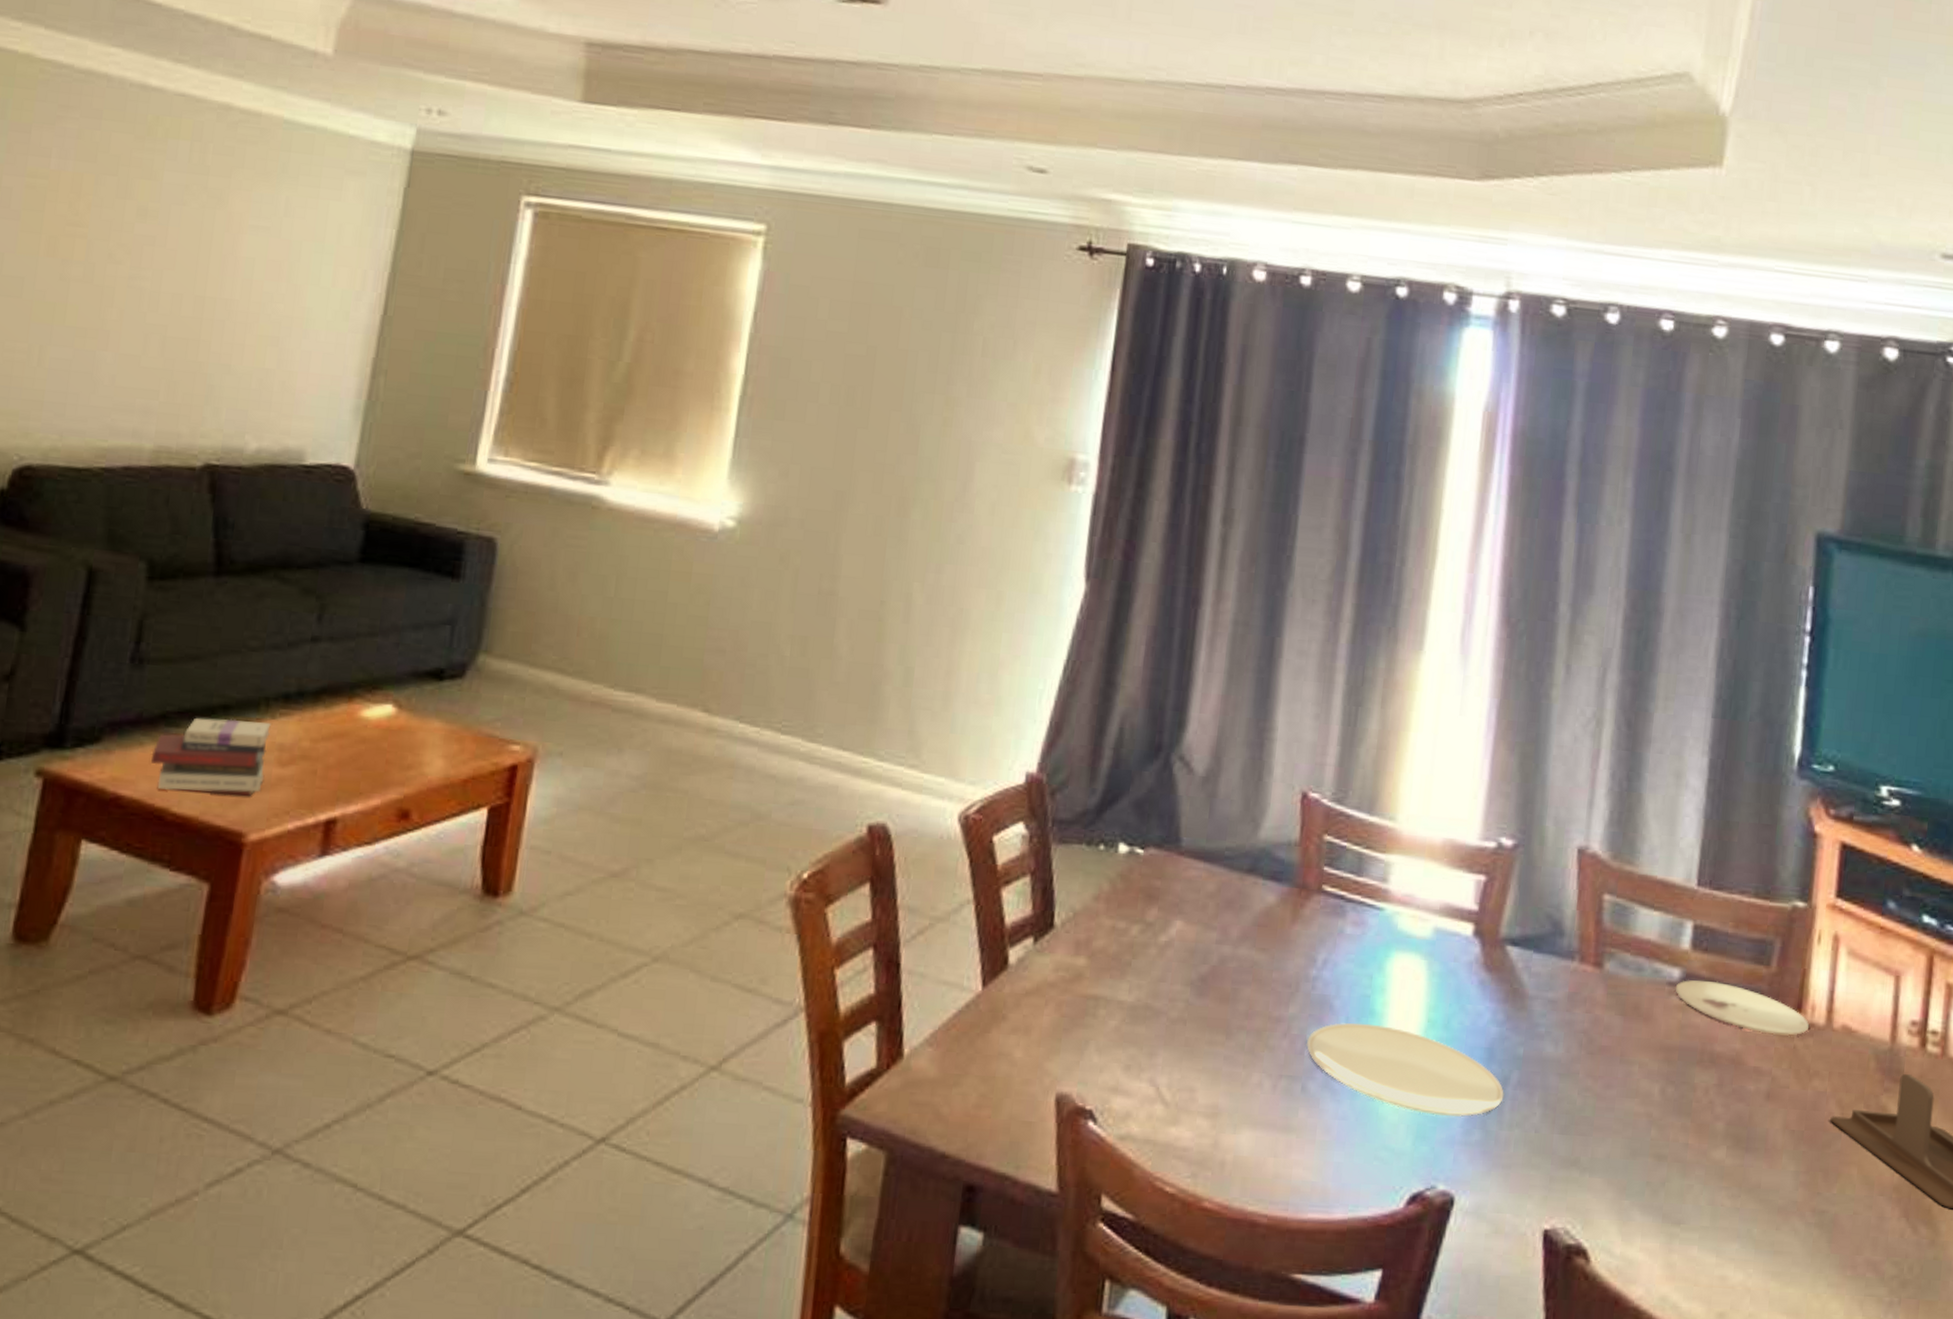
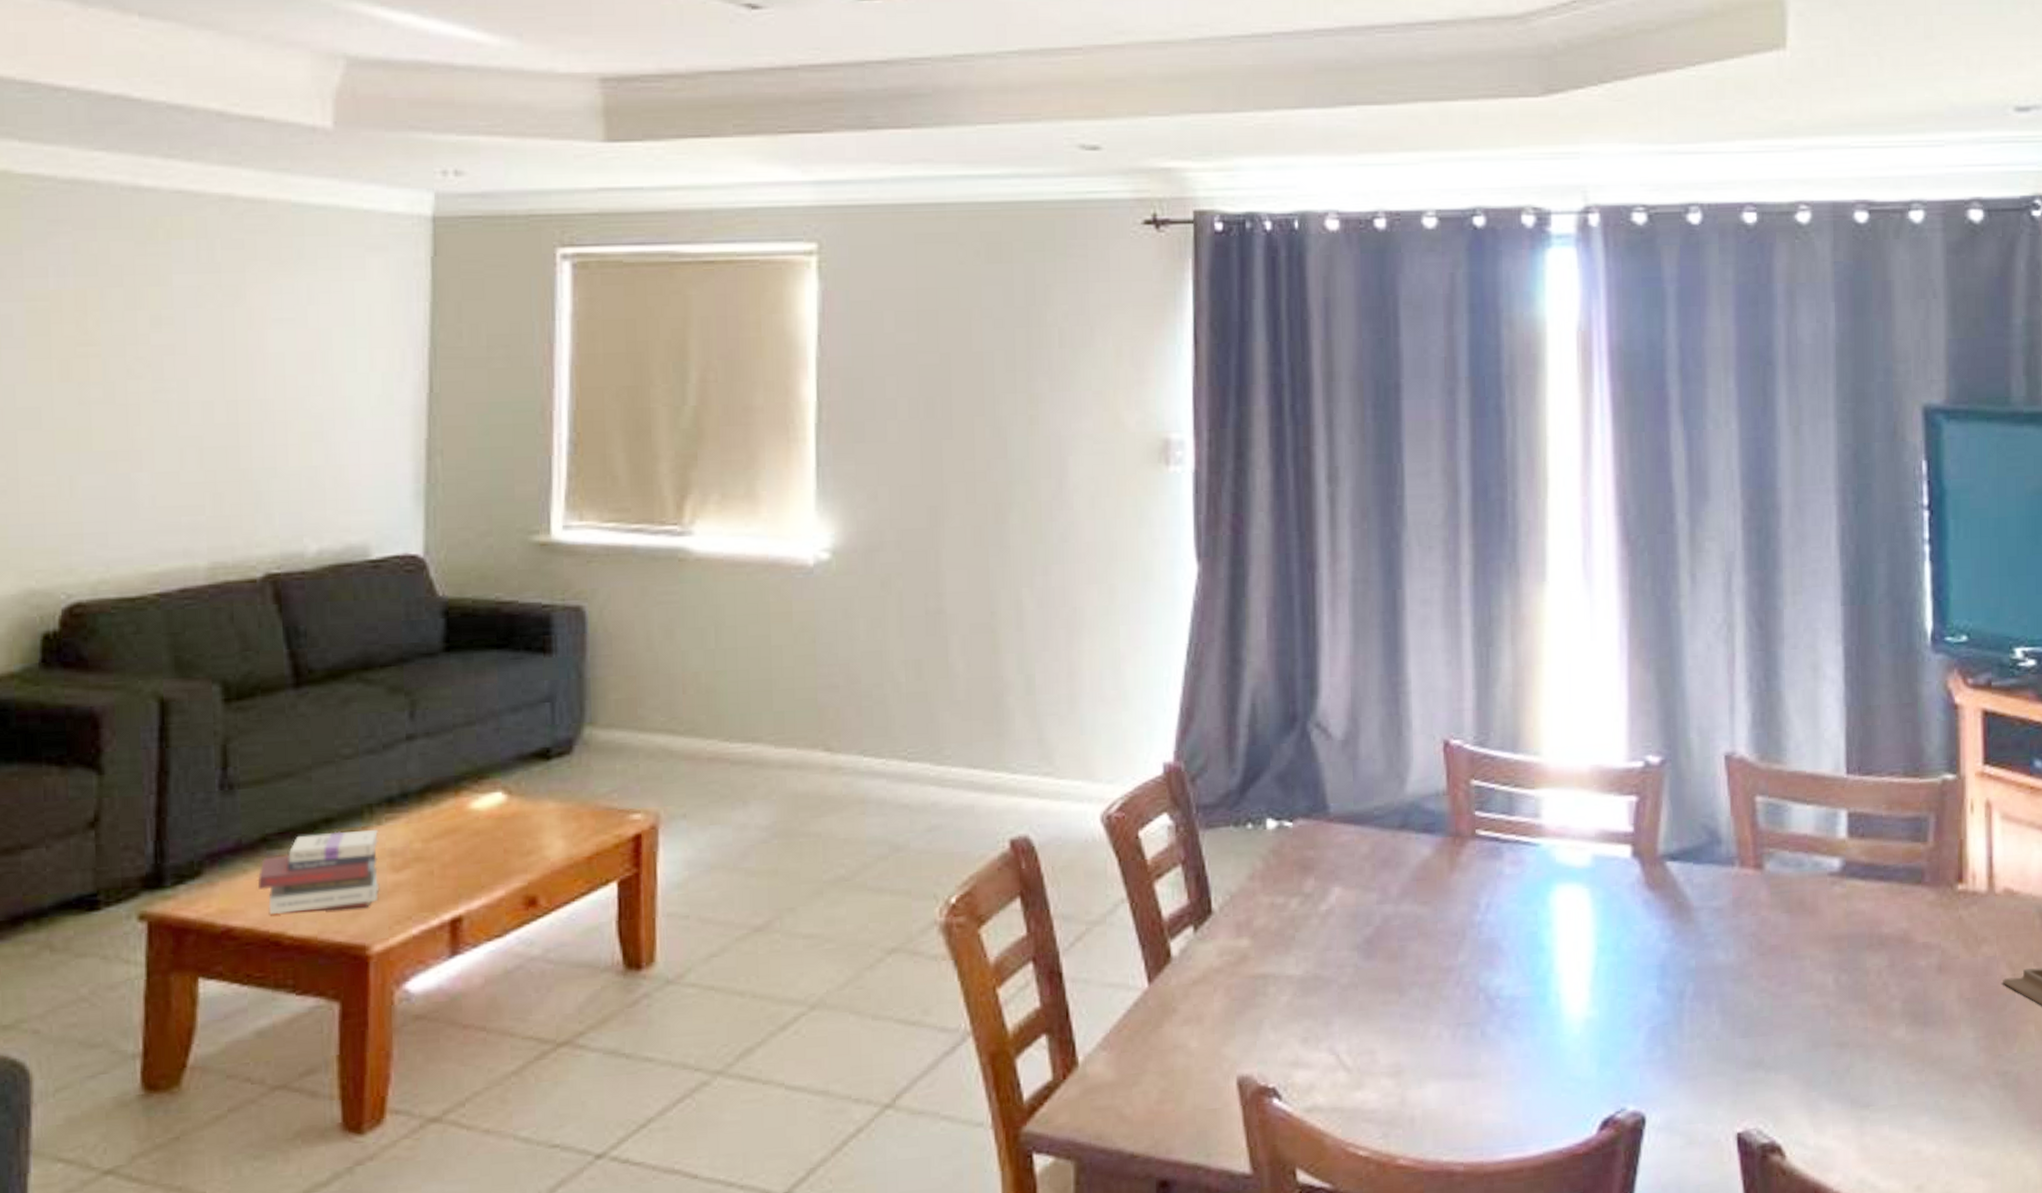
plate: present [1306,1023,1504,1117] -> none [1479,959,1682,1040]
plate: present [1675,979,1810,1036] -> none [1837,864,1972,909]

